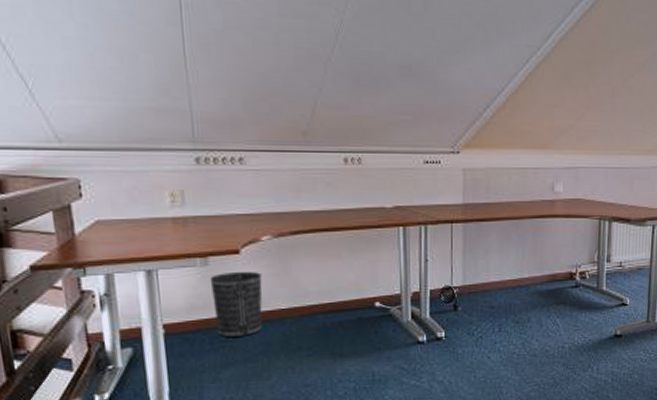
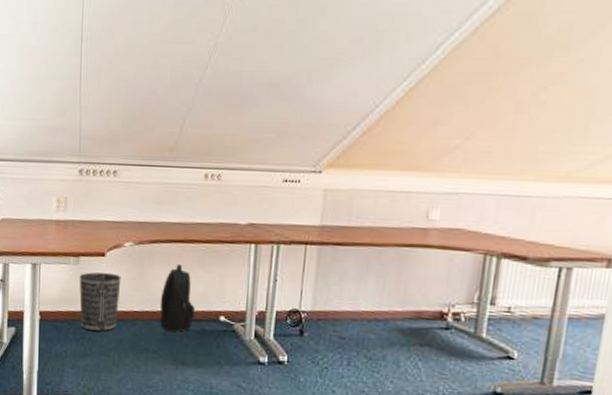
backpack: none [309,254,348,326] -> present [159,264,195,332]

